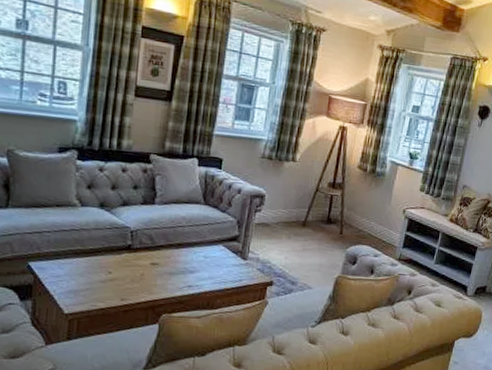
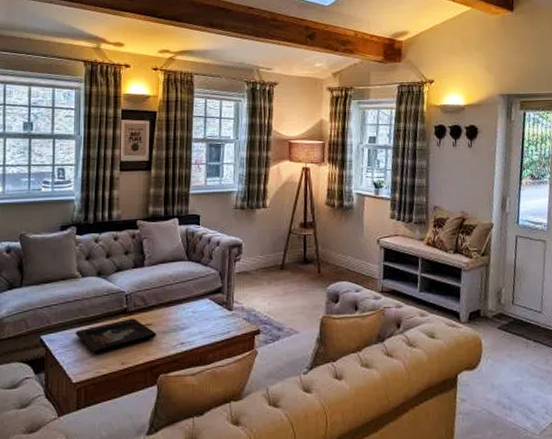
decorative tray: none [70,255,162,288] -> present [75,318,156,355]

